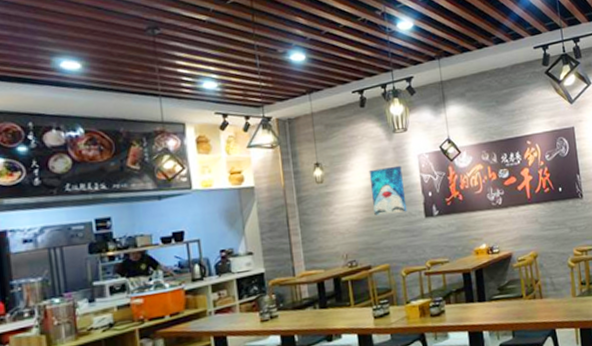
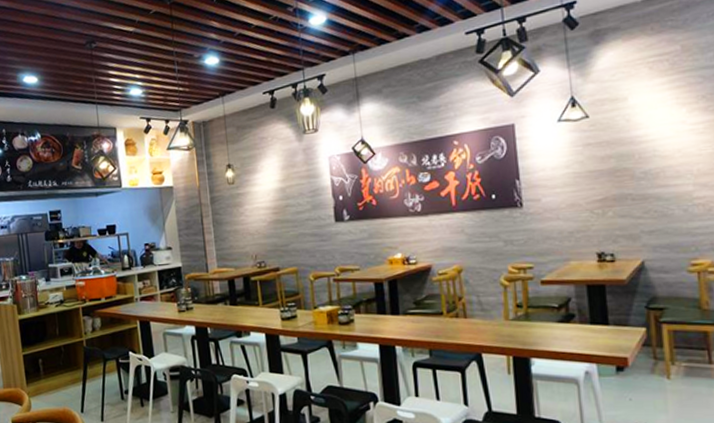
wall art: present [369,165,407,216] -> none [278,167,317,218]

